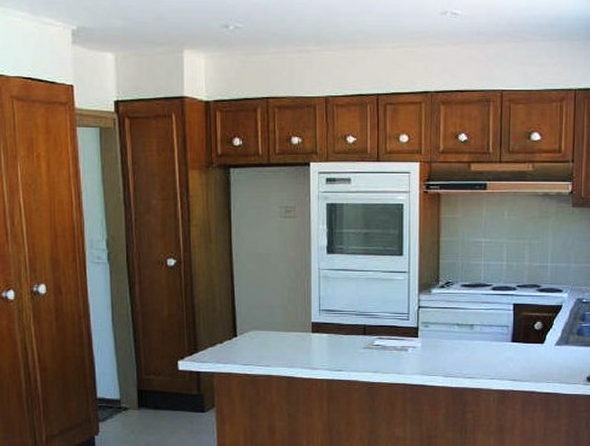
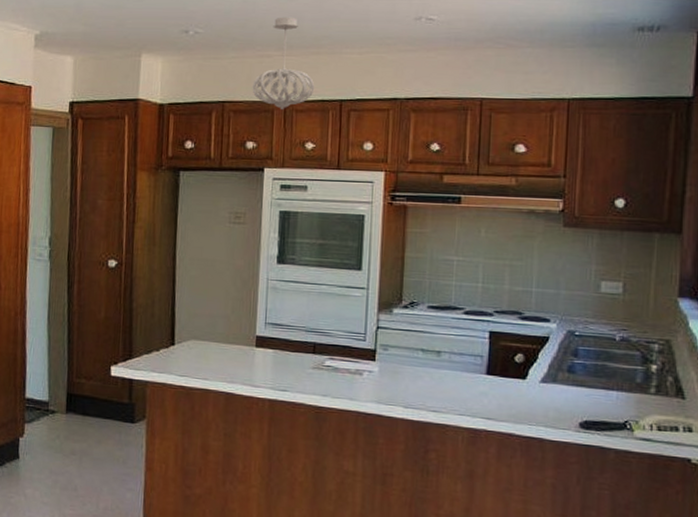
pendant light: none [294,11,353,104] -> present [252,17,315,109]

